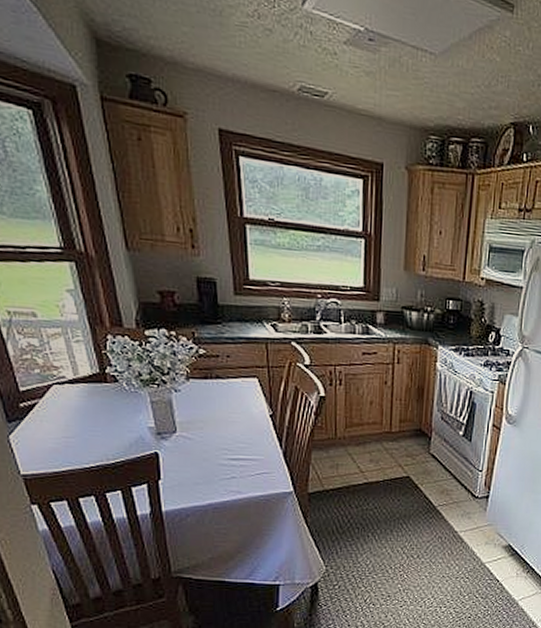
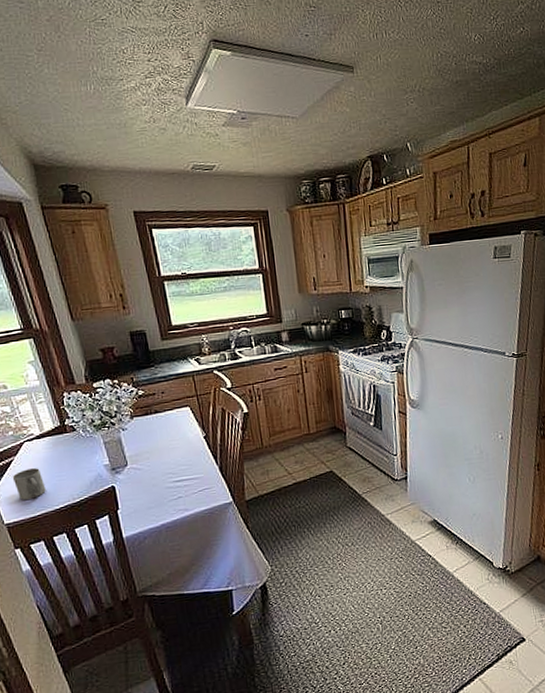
mug: none [34,416,75,451] -> present [12,468,46,500]

